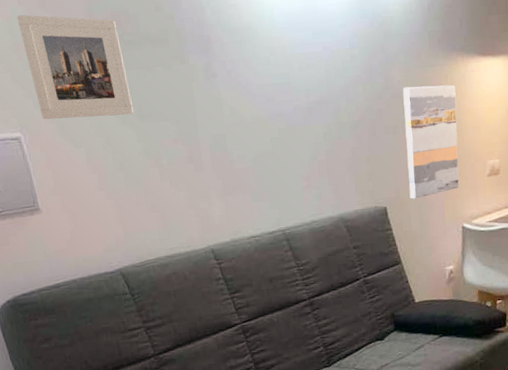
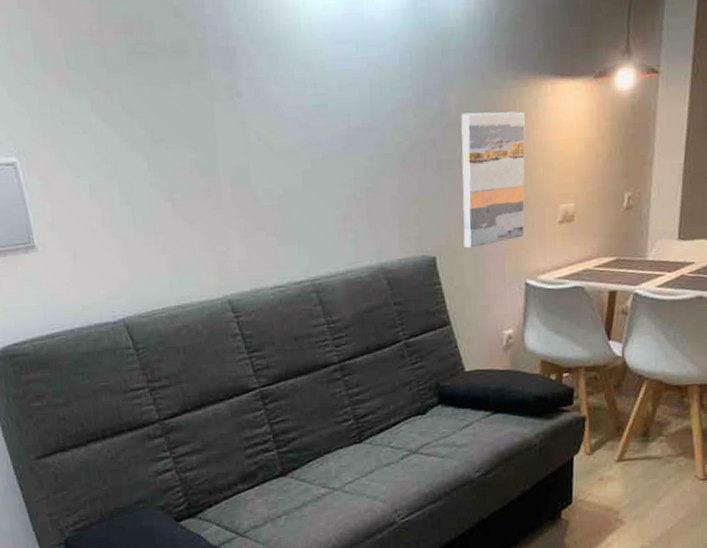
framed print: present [17,15,135,120] -> none [16,20,146,143]

